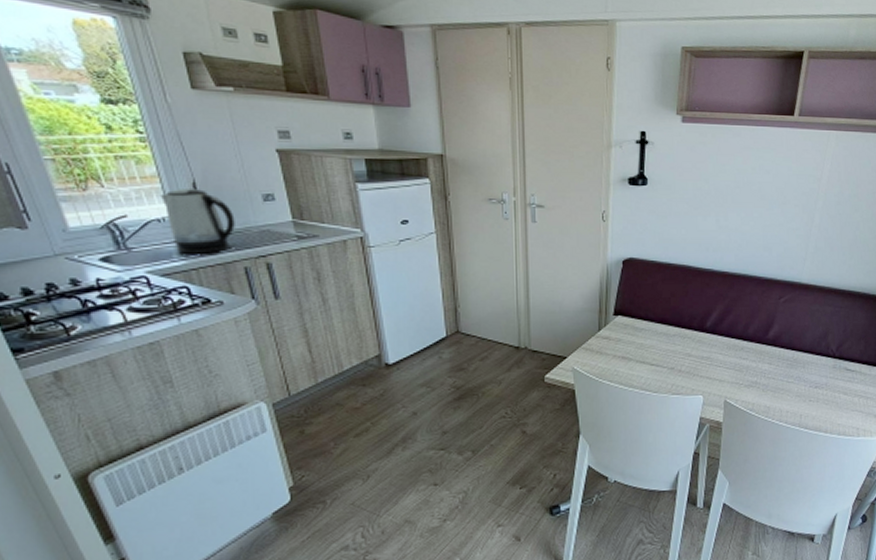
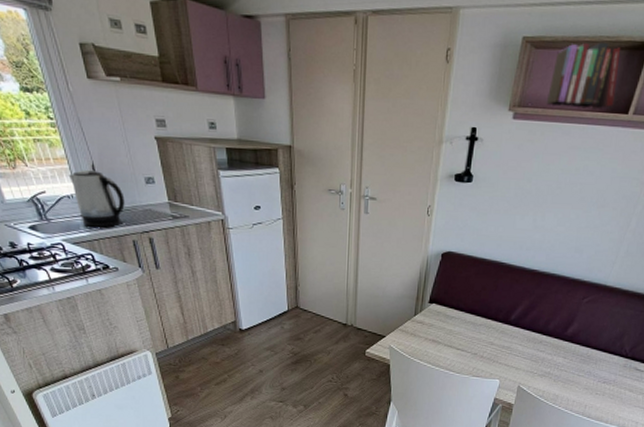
books: none [713,51,779,112] -> present [546,42,621,110]

